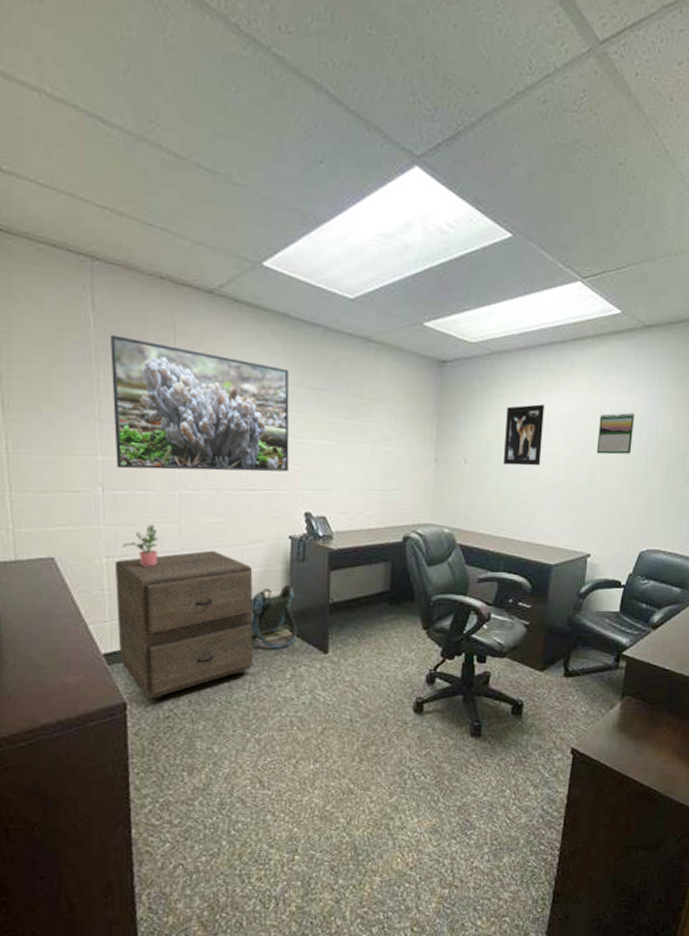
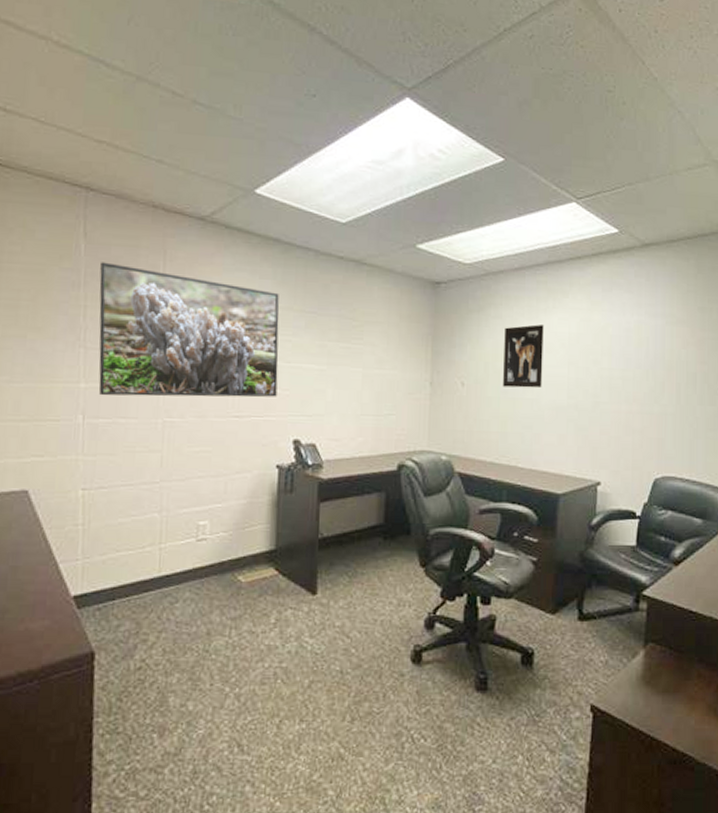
filing cabinet: present [114,550,254,700] -> none [89,481,237,649]
potted plant: present [122,524,158,567] -> none [100,454,138,499]
backpack: present [250,584,297,649] -> none [233,517,284,589]
calendar: present [597,412,634,455] -> none [602,331,639,375]

